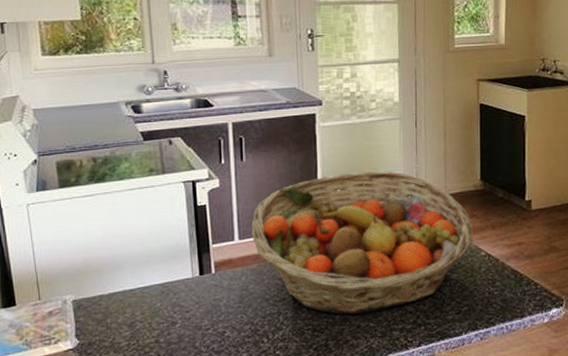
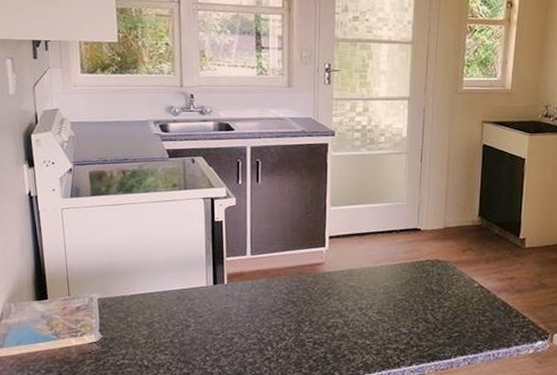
fruit basket: present [251,171,474,315] -> none [263,200,469,332]

